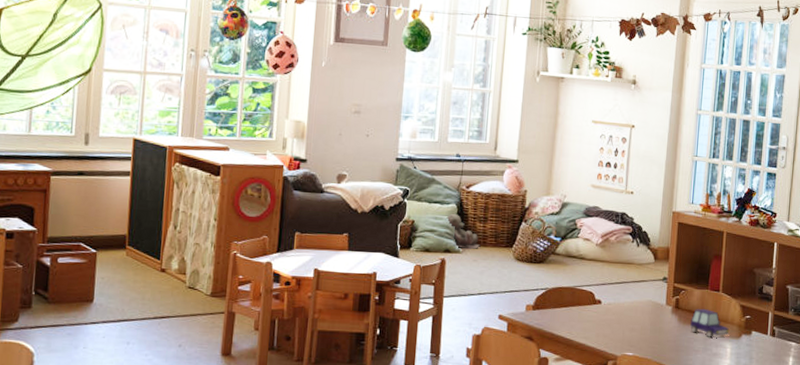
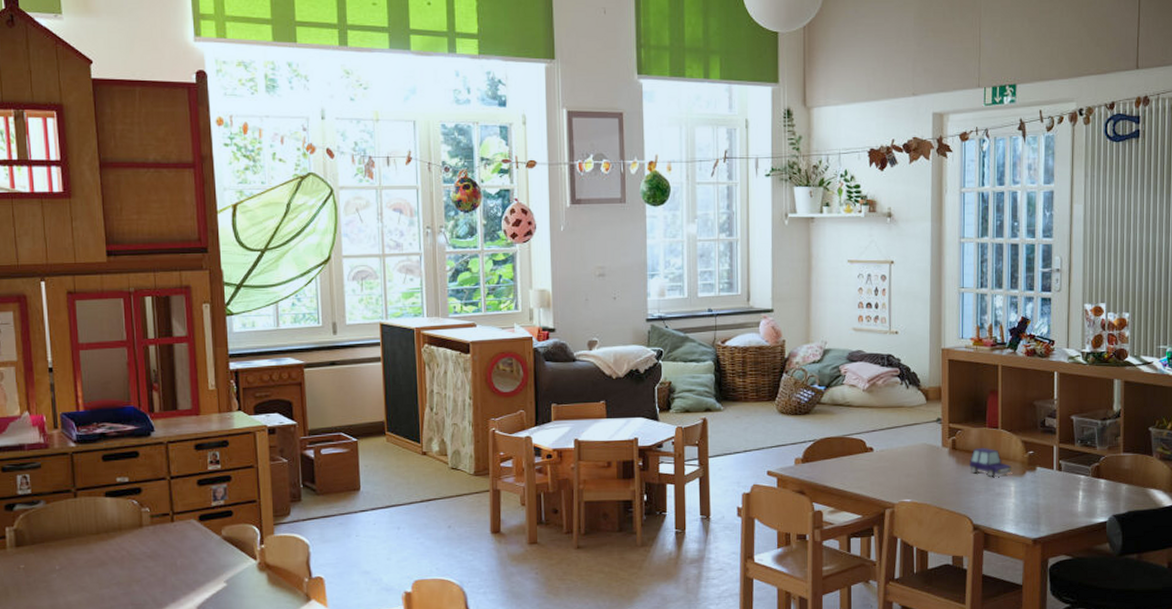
stuffed animal: present [446,213,481,249] -> none [704,370,742,406]

